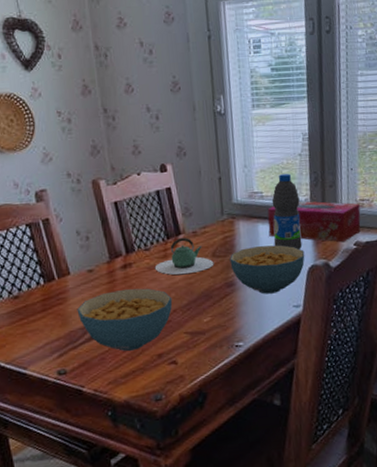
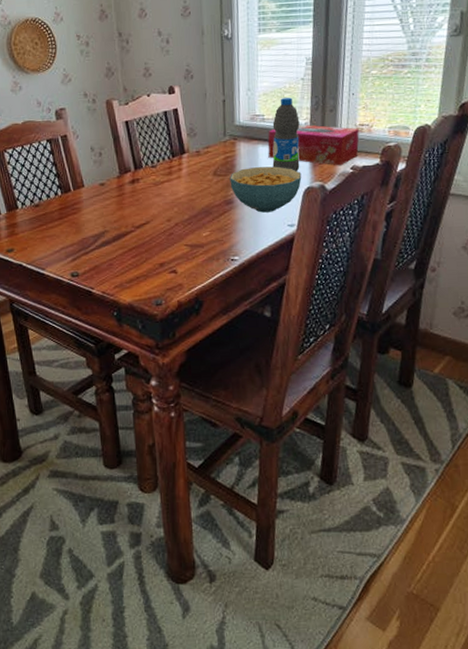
cereal bowl: present [77,288,173,351] -> none [89,202,175,259]
teapot: present [154,237,214,275] -> none [160,156,215,192]

